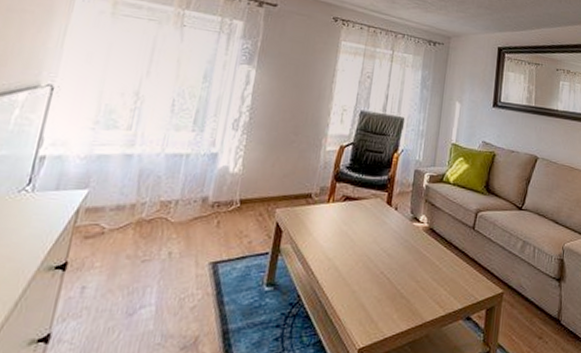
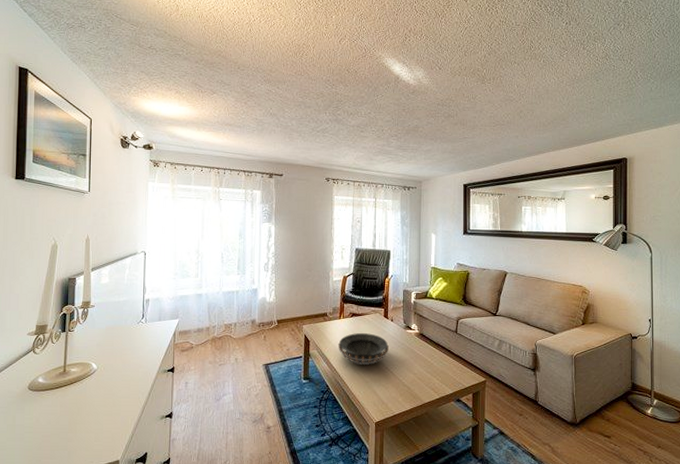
decorative bowl: none [321,223,388,267] -> present [338,333,389,365]

